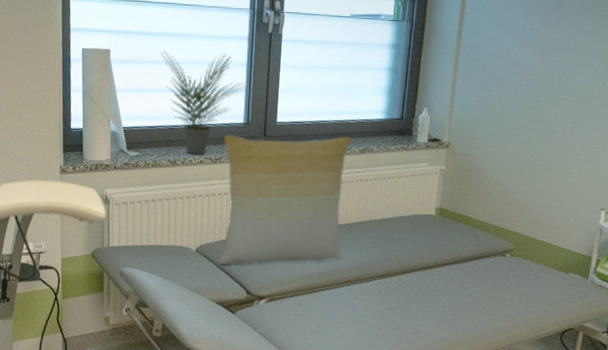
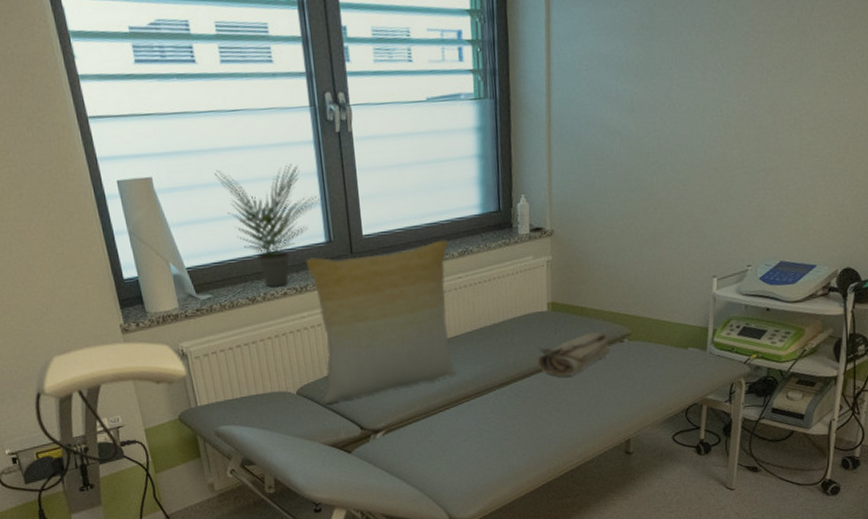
towel: none [419,242,492,280] -> present [537,332,610,377]

